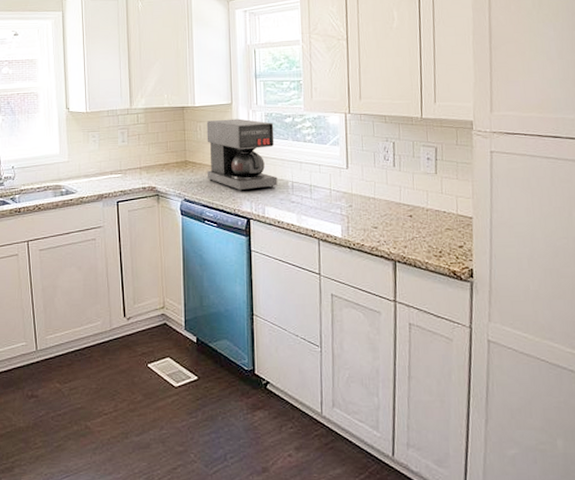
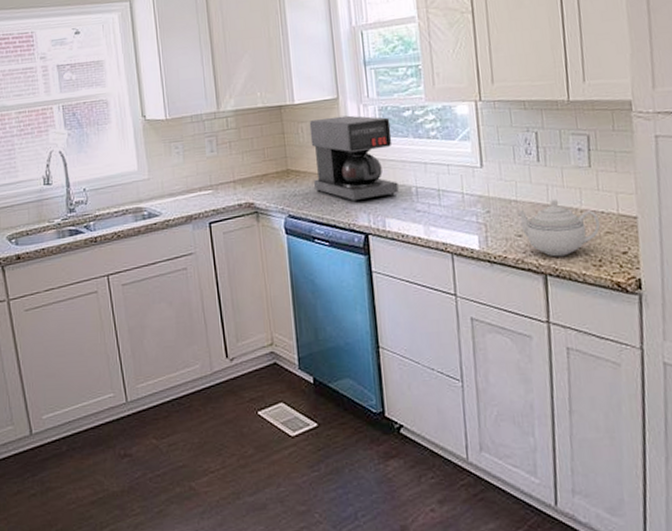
teapot: none [375,198,442,247] -> present [518,198,600,257]

